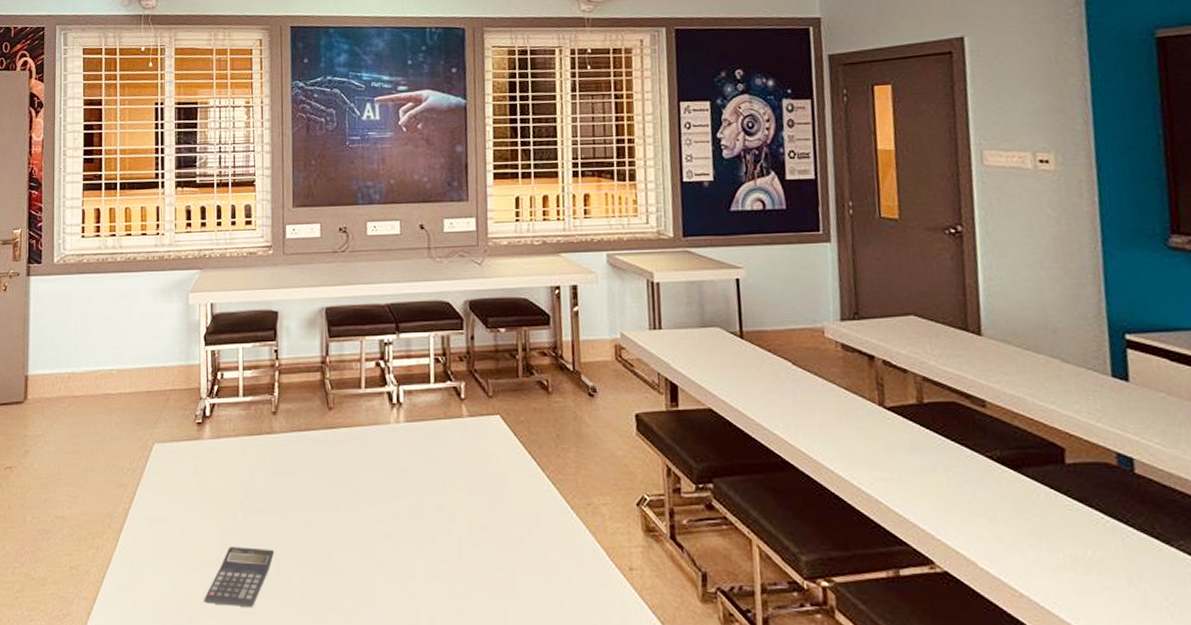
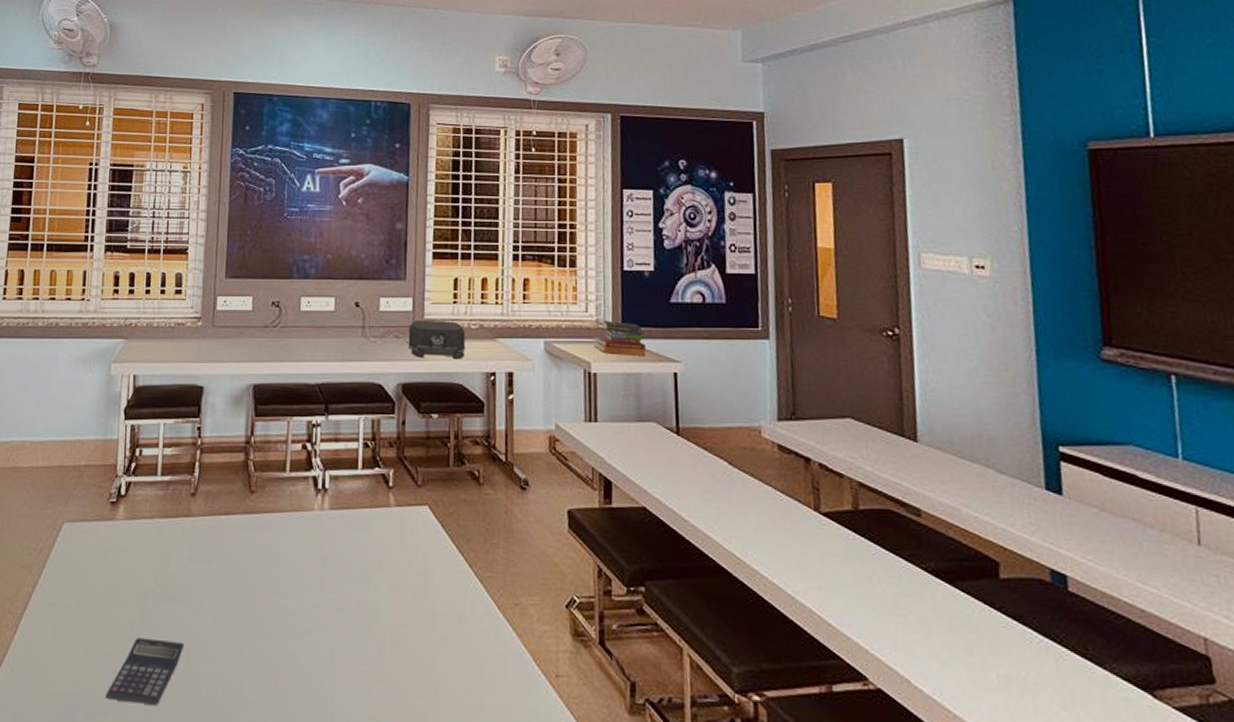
printer: none [473,238,530,275] -> present [408,319,466,359]
books: none [655,230,708,264] -> present [593,320,646,356]

